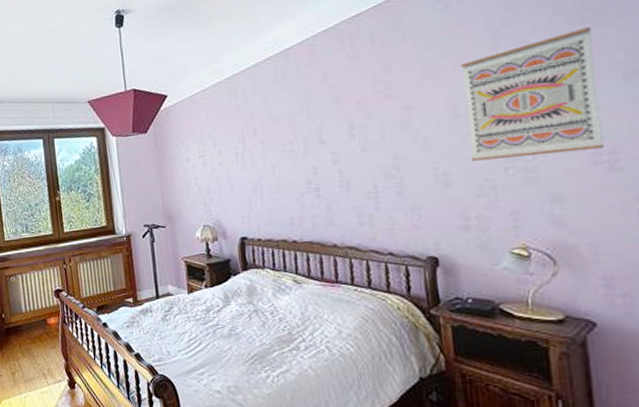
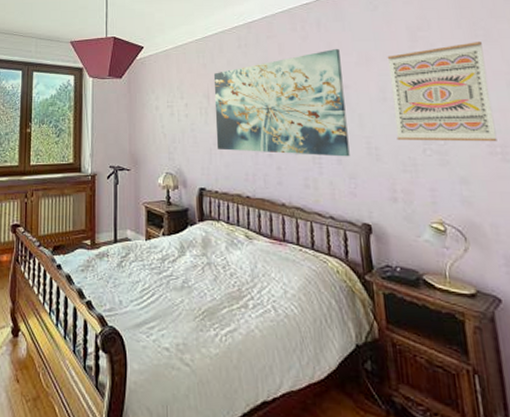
wall art: none [248,63,413,196] -> present [213,48,350,157]

